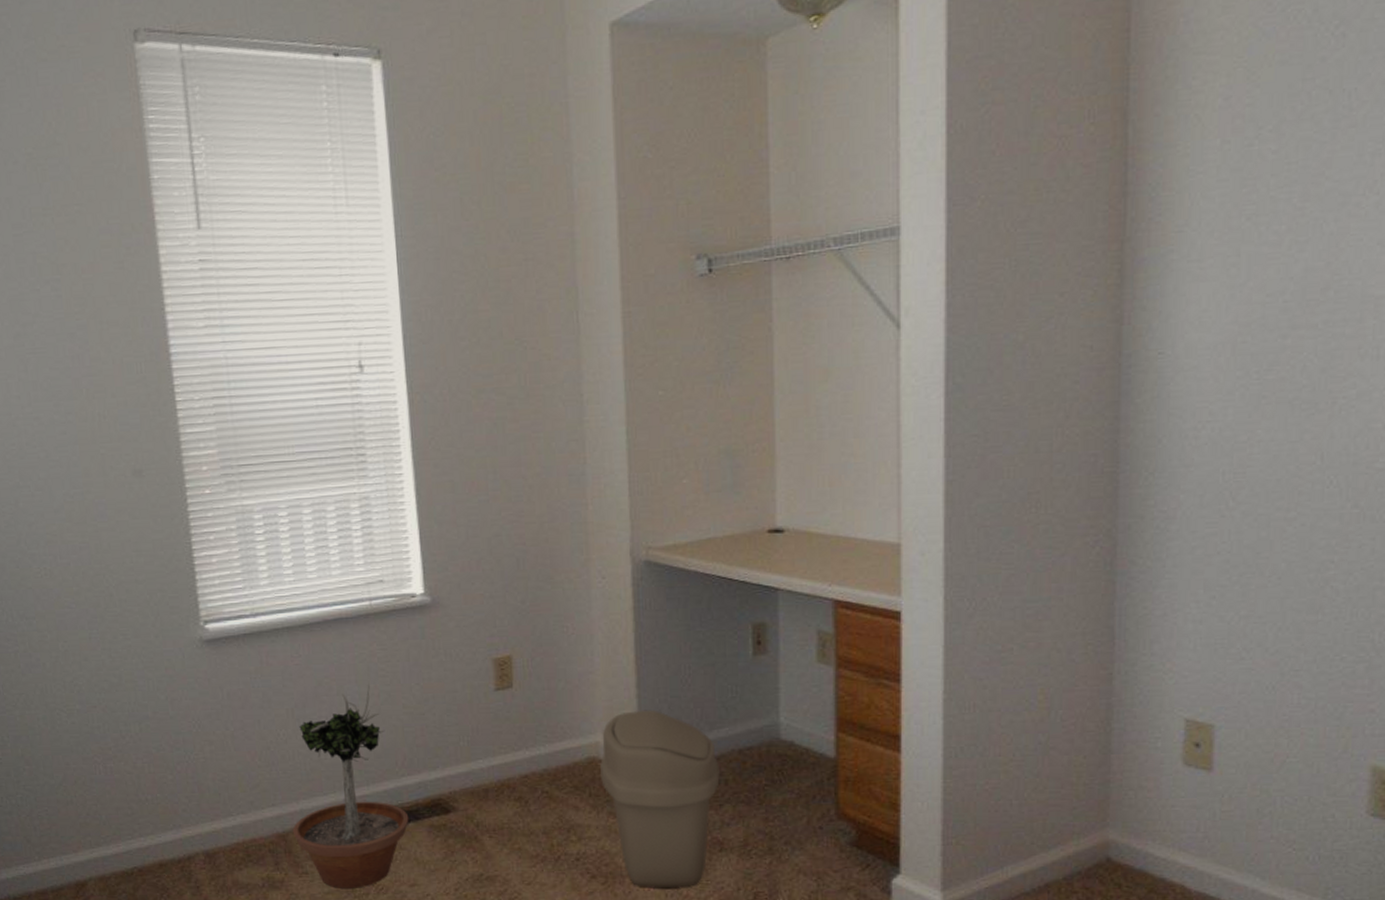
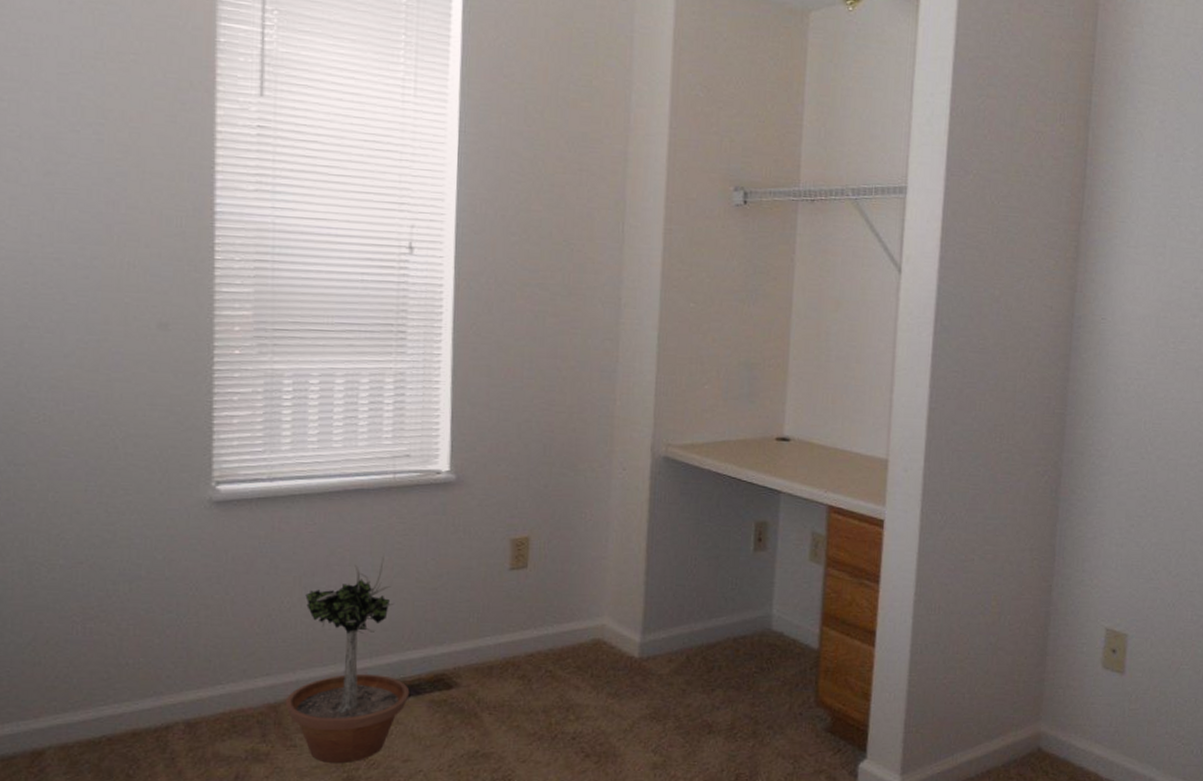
trash bin: present [600,709,720,887] -> none [604,596,715,767]

